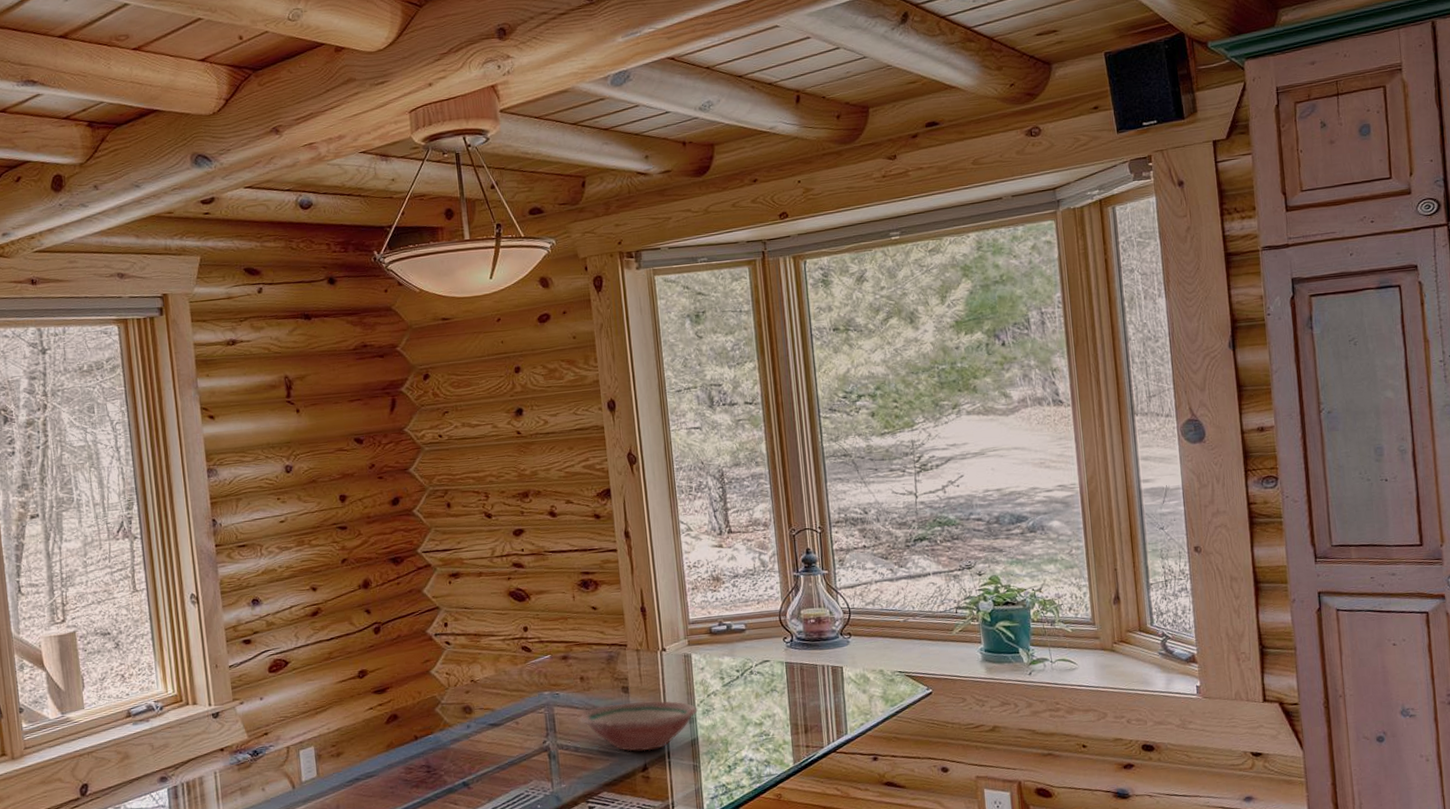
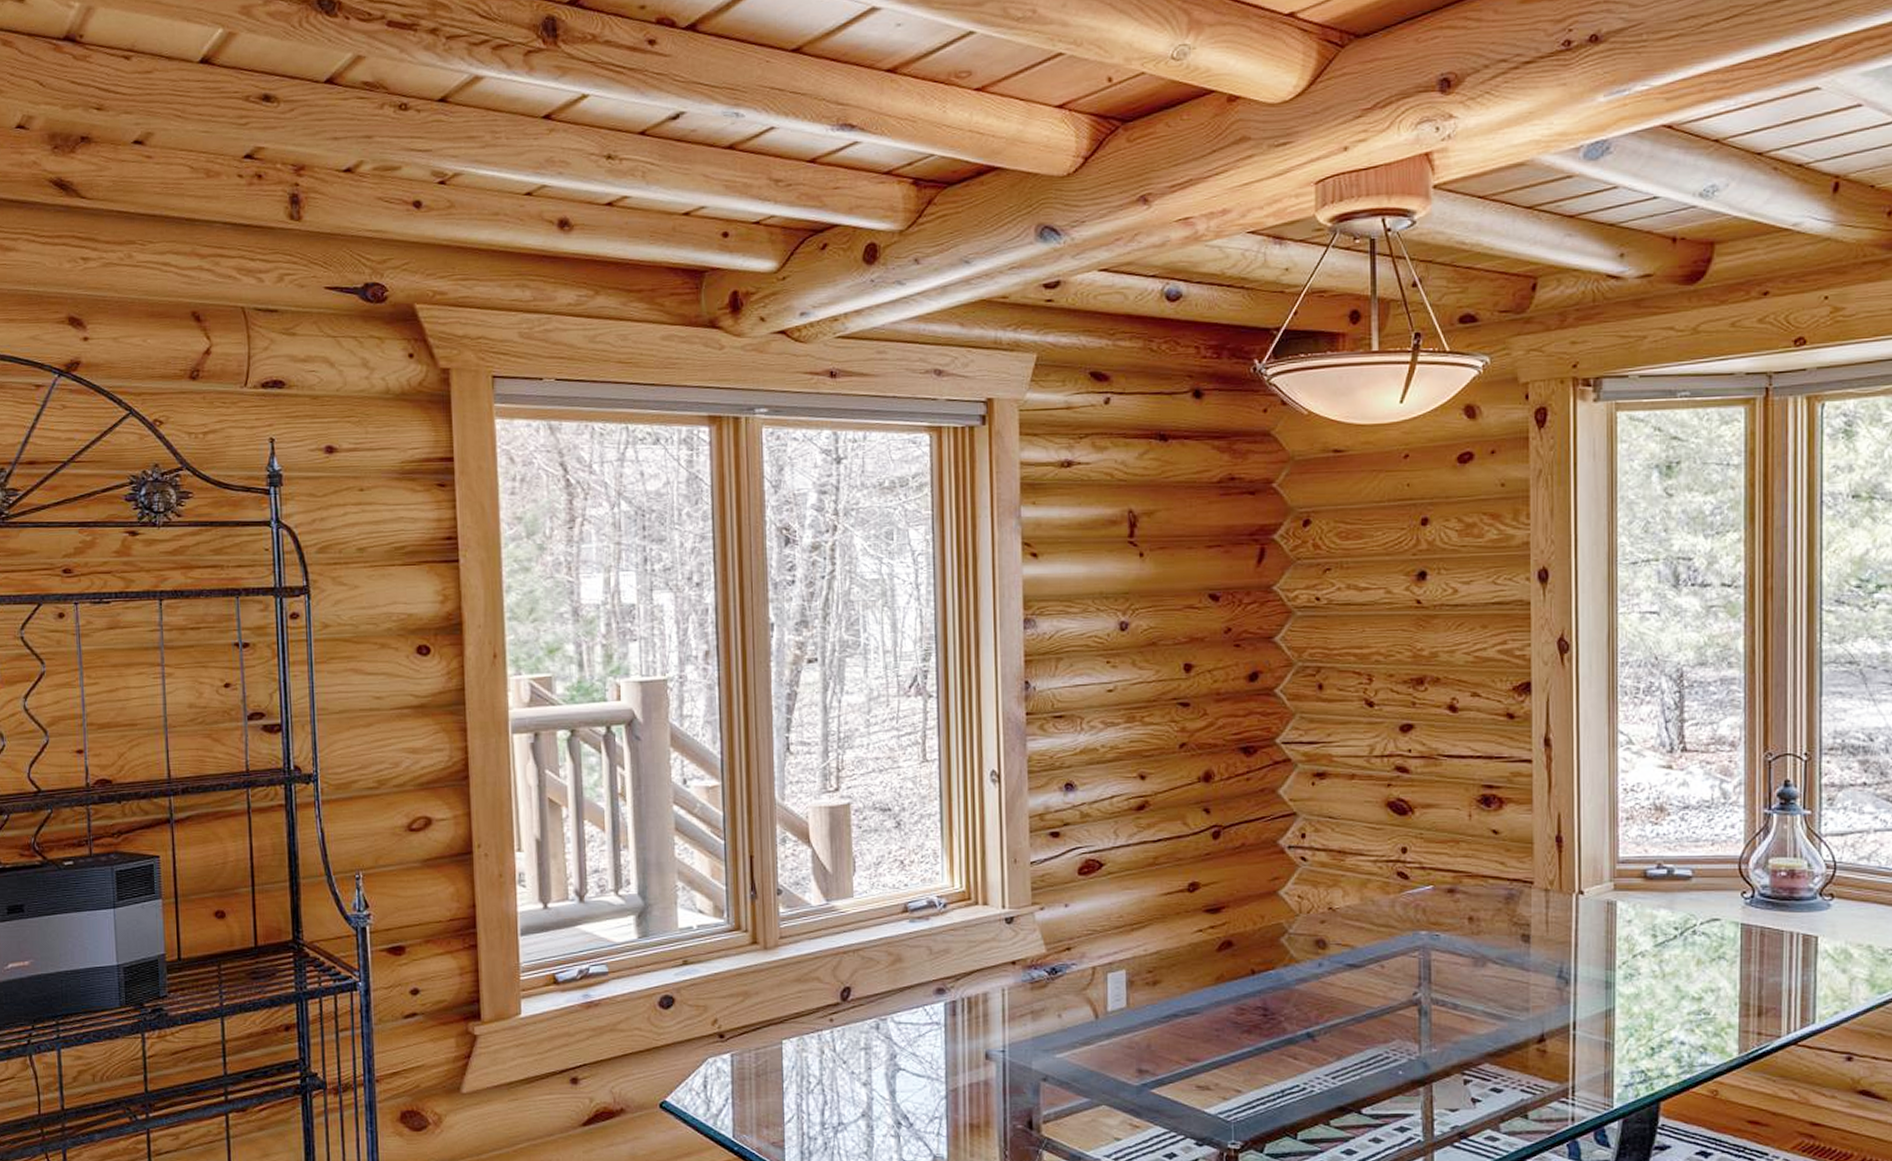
bowl: present [580,700,698,752] -> none [1463,954,1618,1018]

